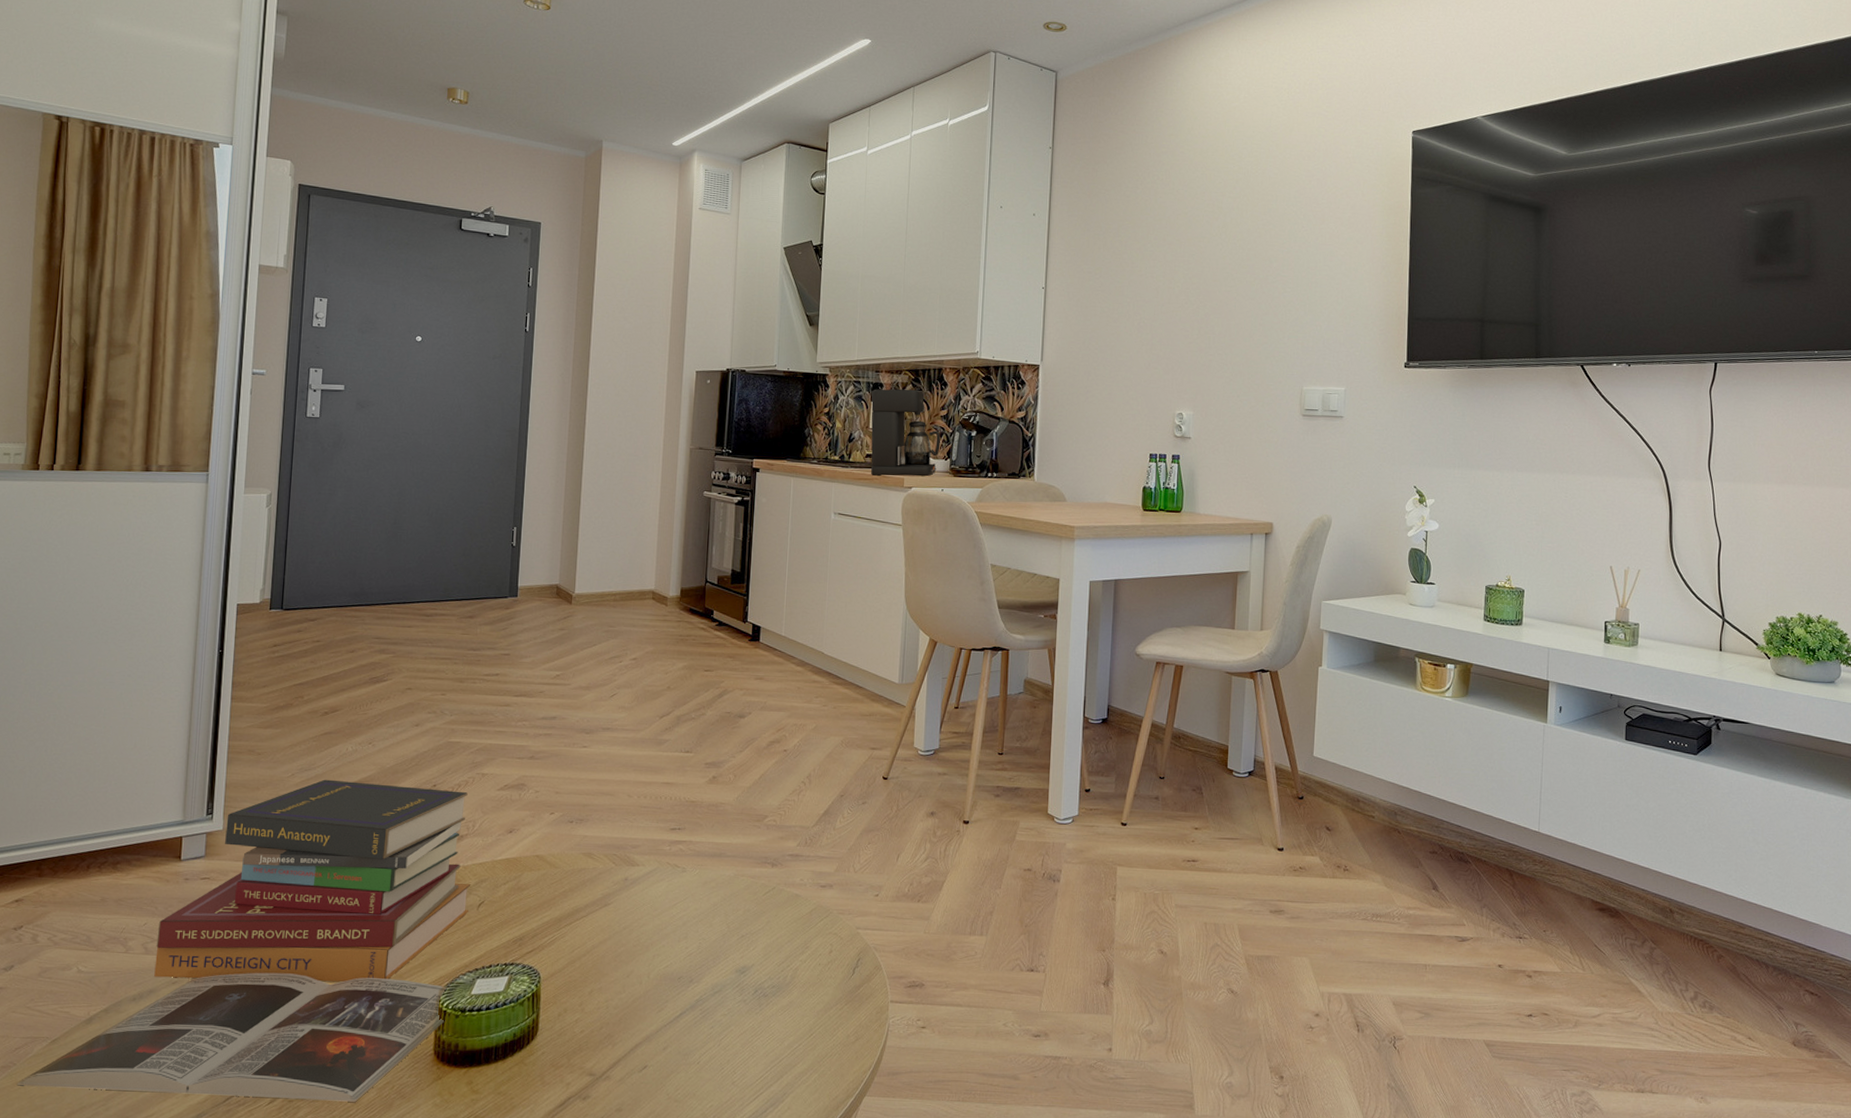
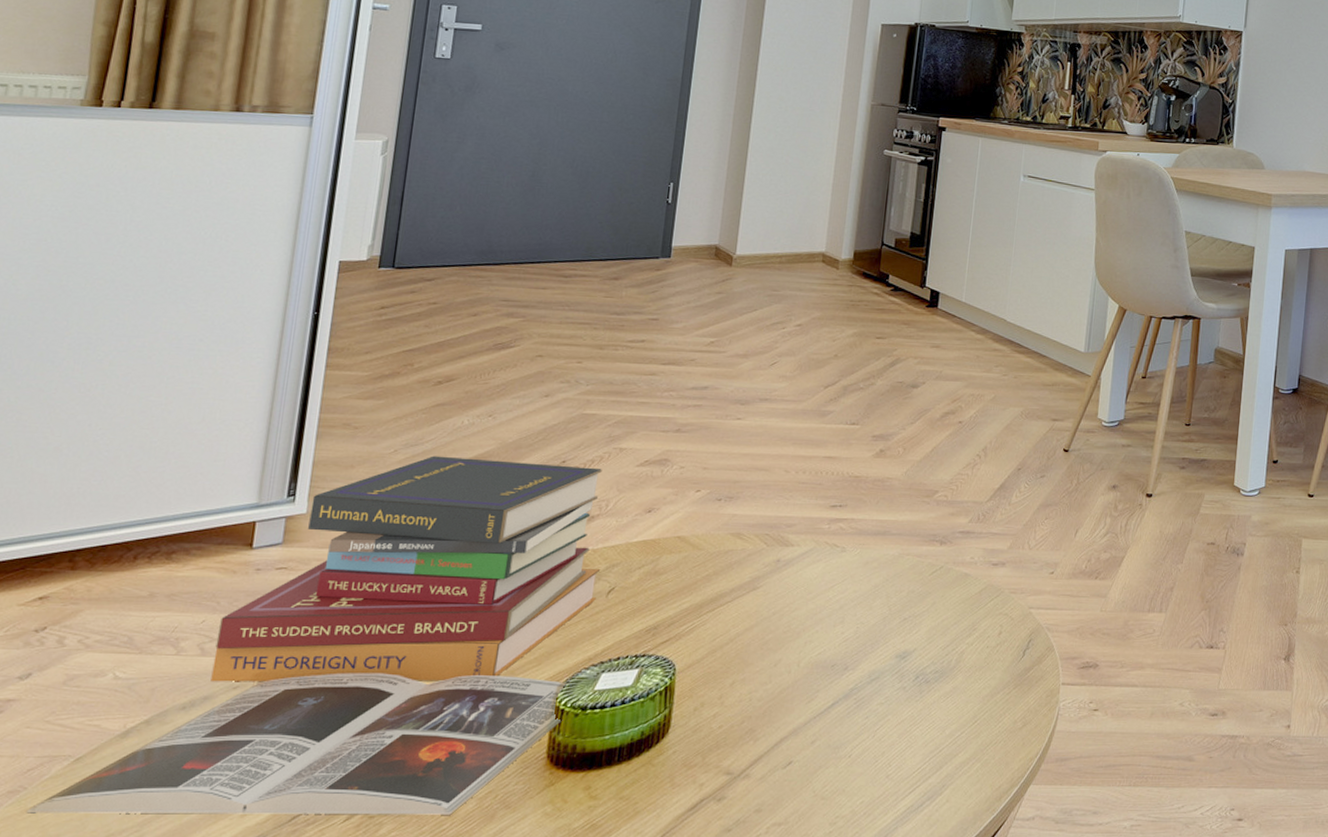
coffee maker: present [871,389,941,477] -> none [1064,49,1139,141]

